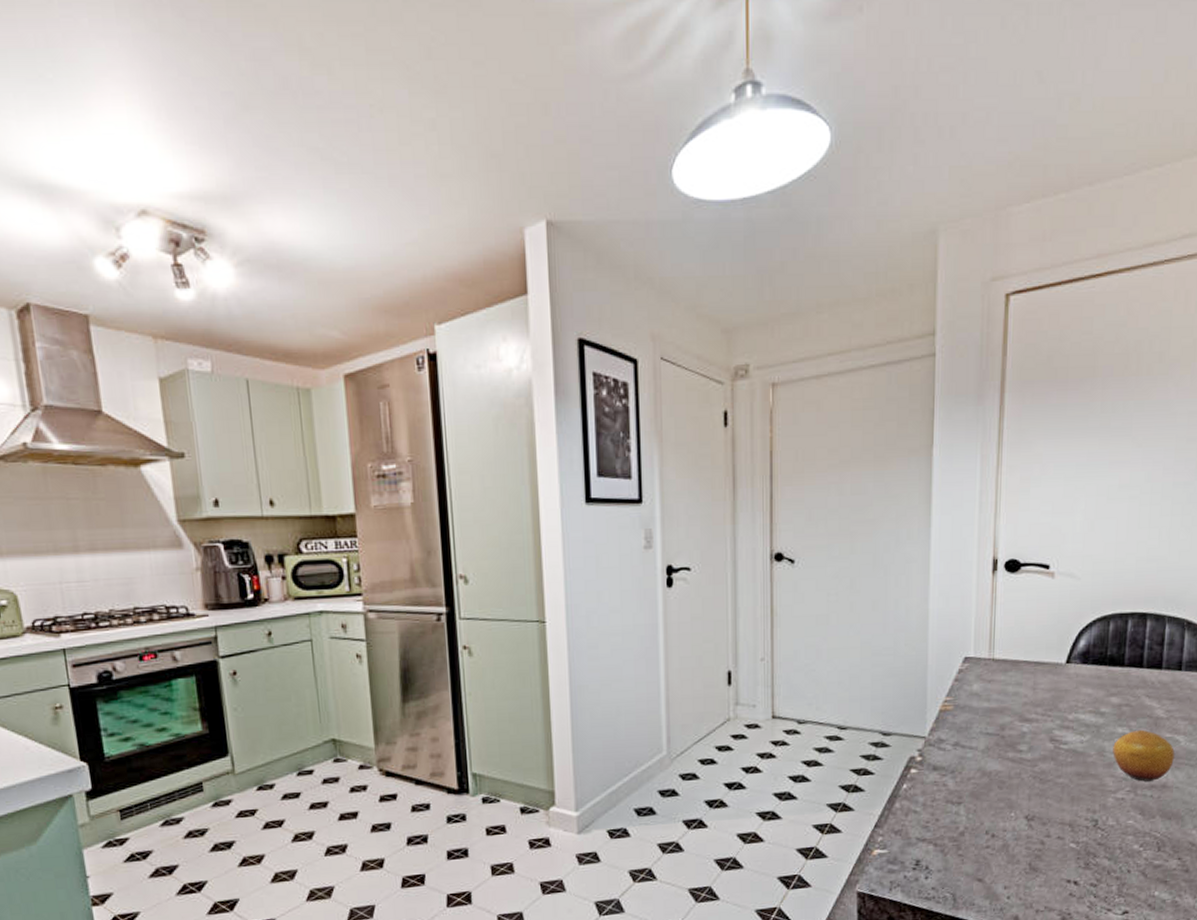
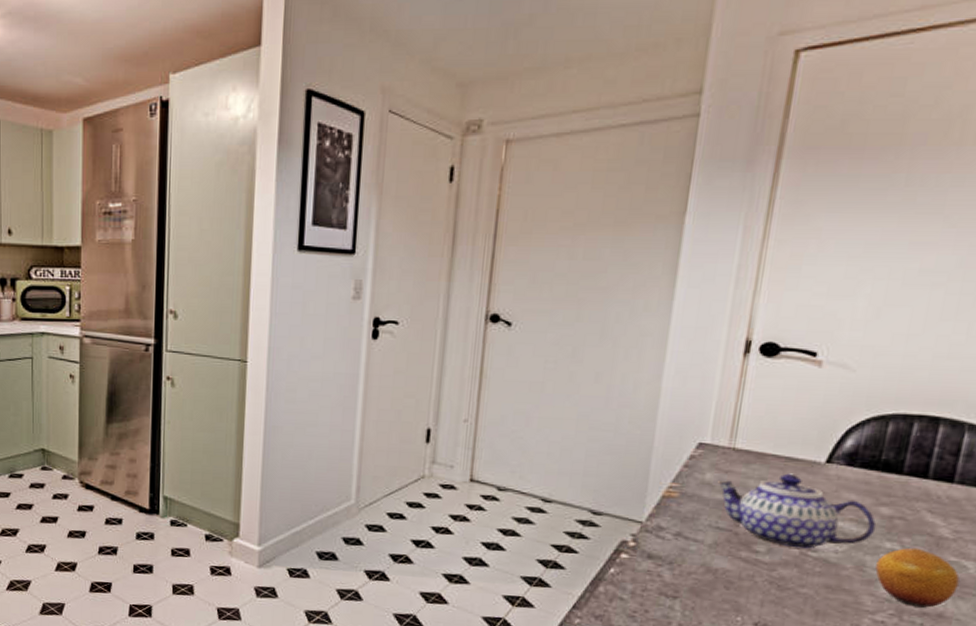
teapot: none [983,676,1110,743] -> present [718,473,877,549]

